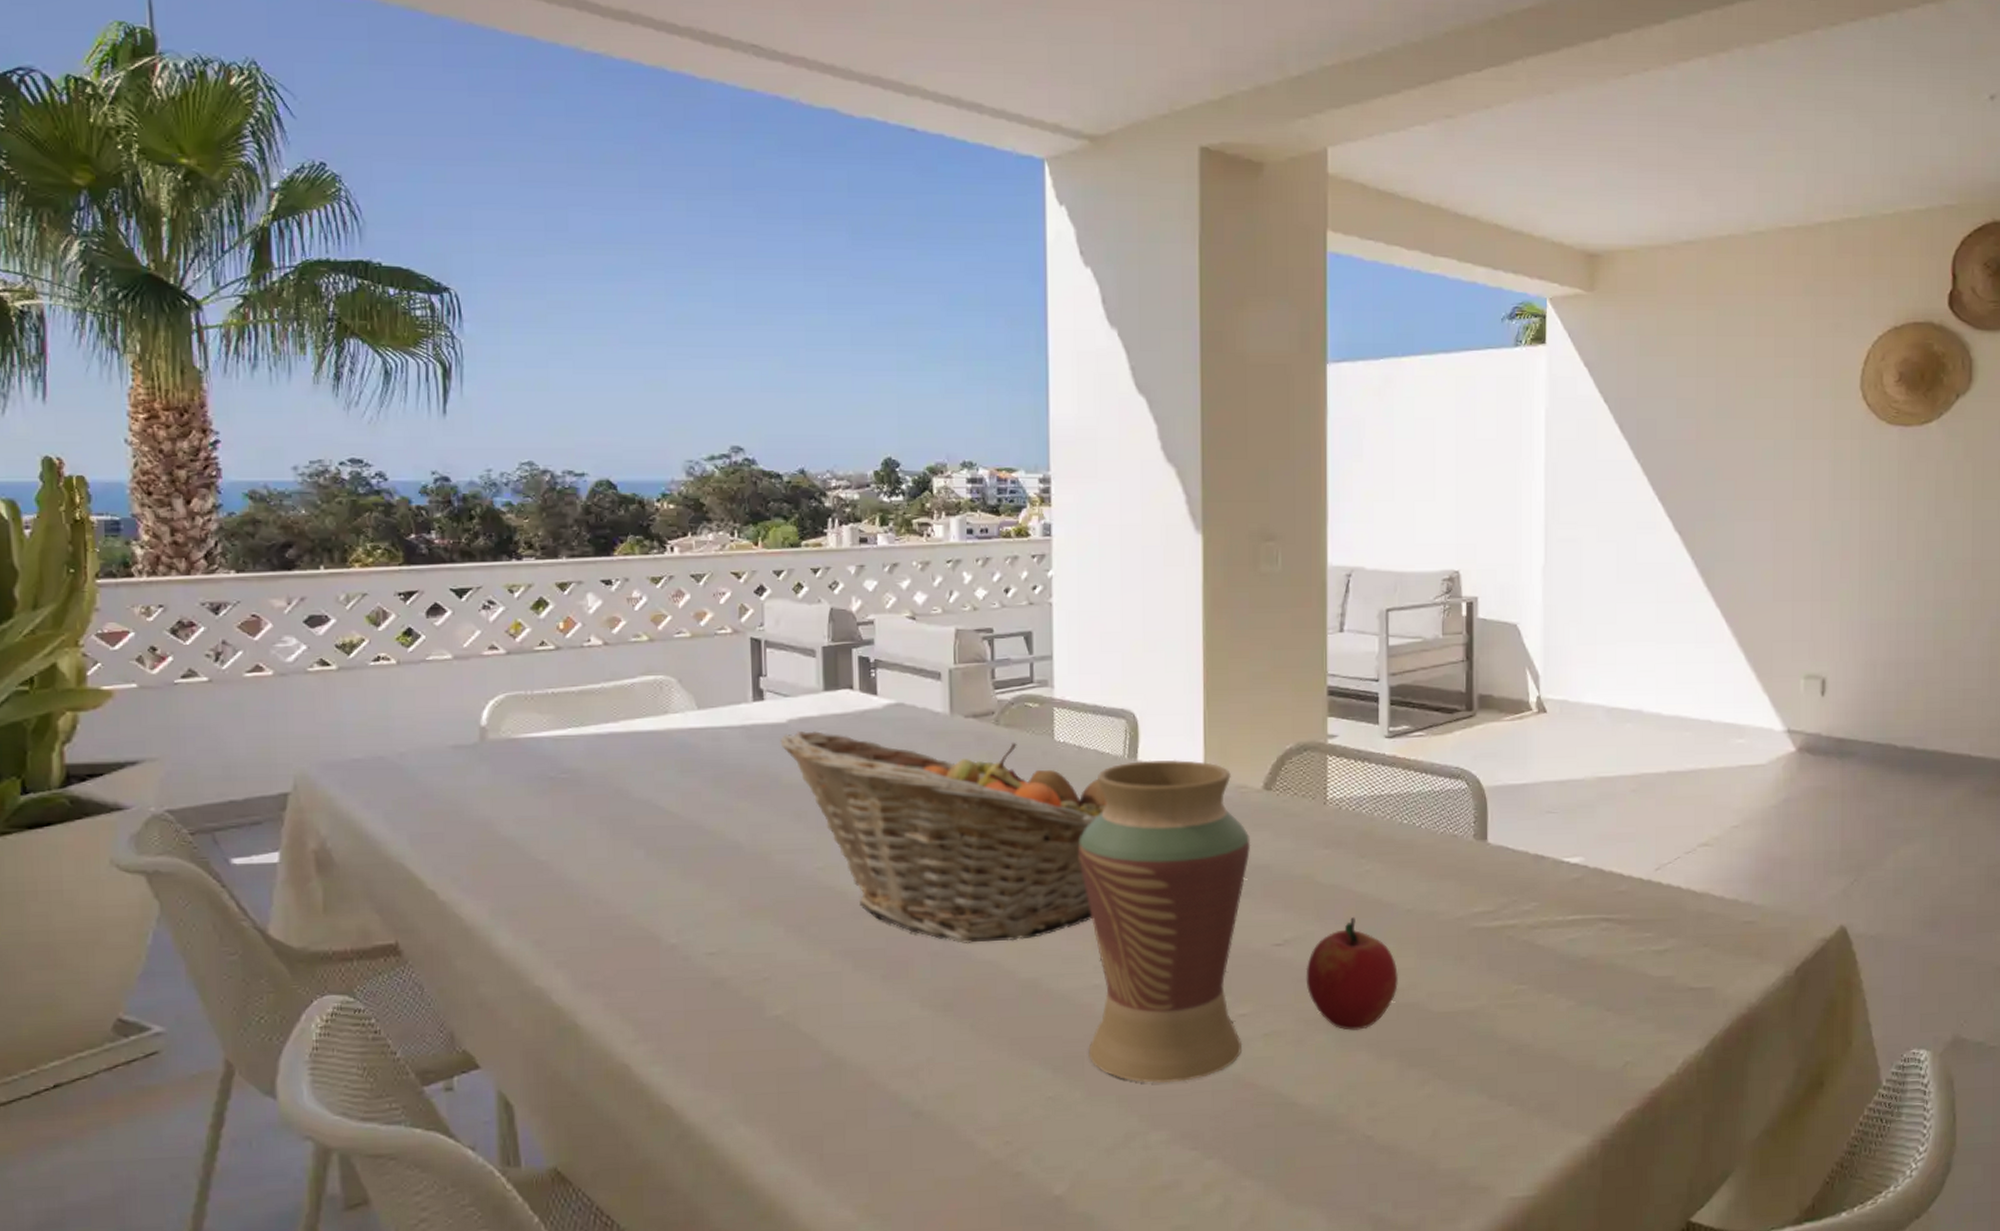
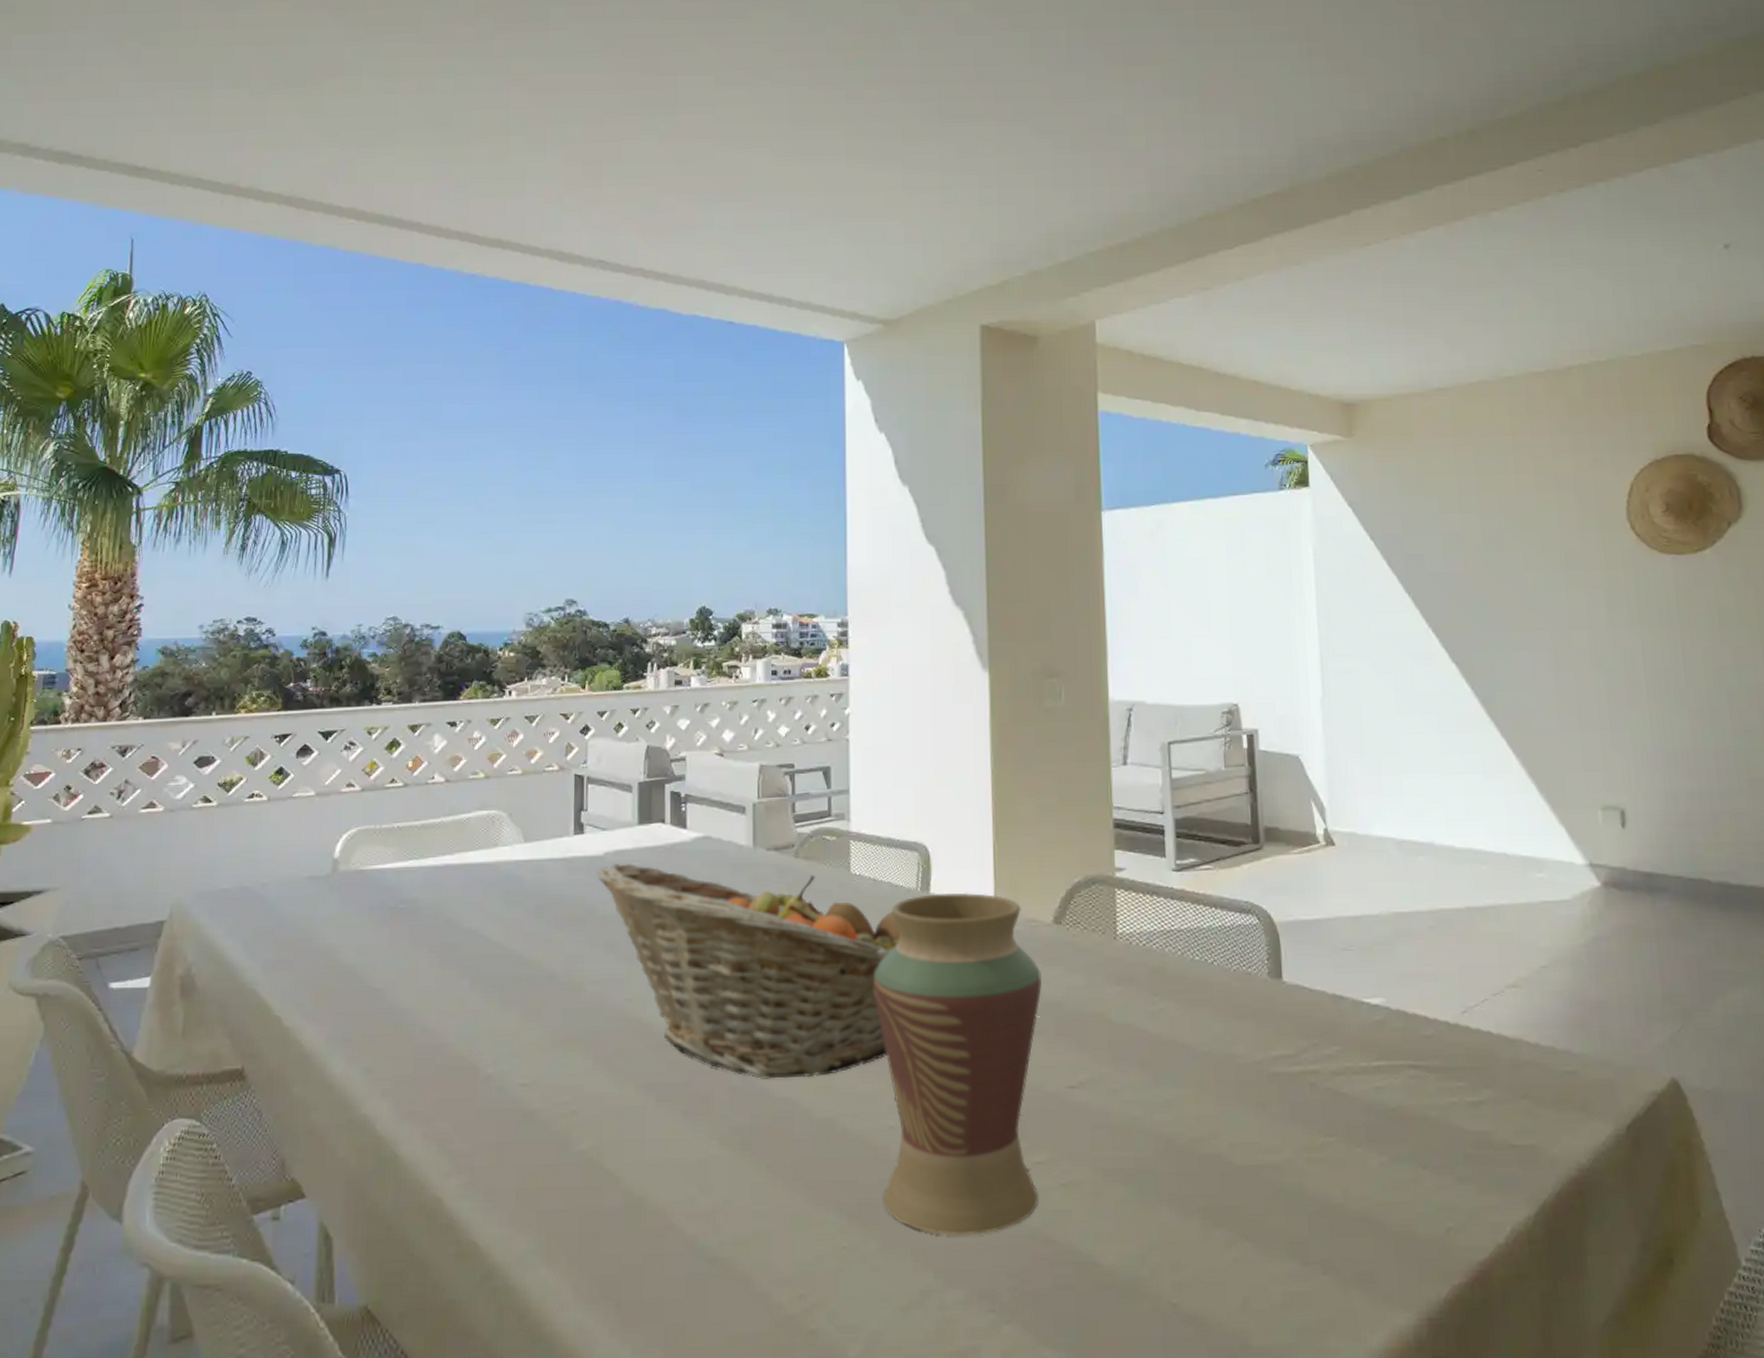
apple: present [1306,916,1398,1030] -> none [1101,1058,1198,1183]

